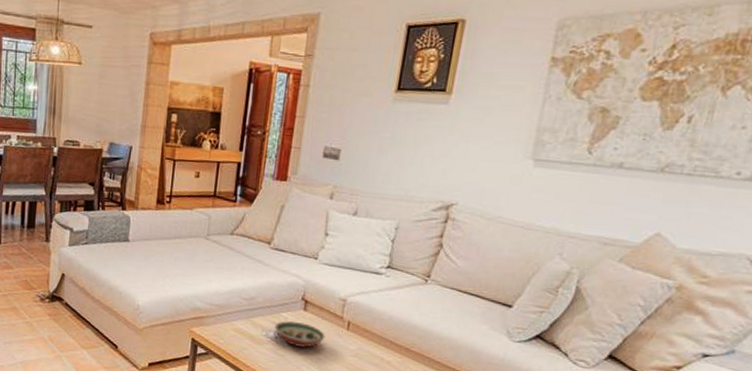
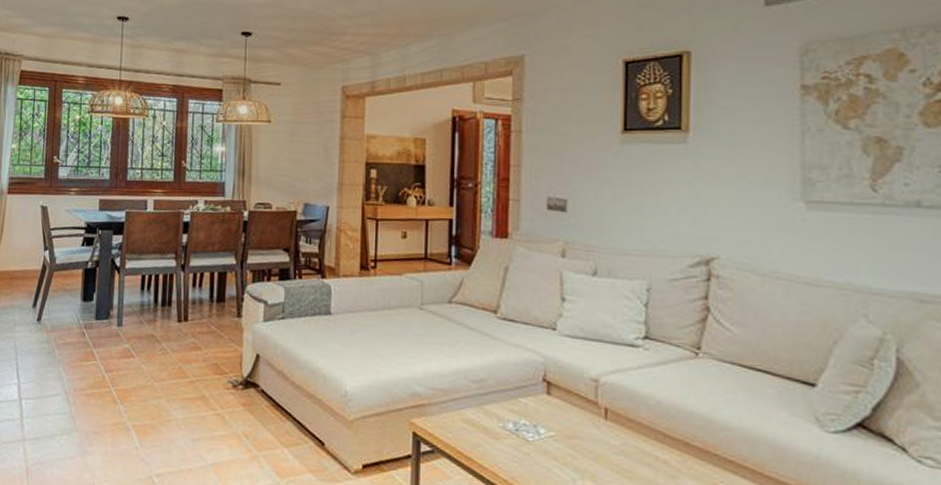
decorative bowl: present [274,321,325,348] -> none [513,408,578,443]

